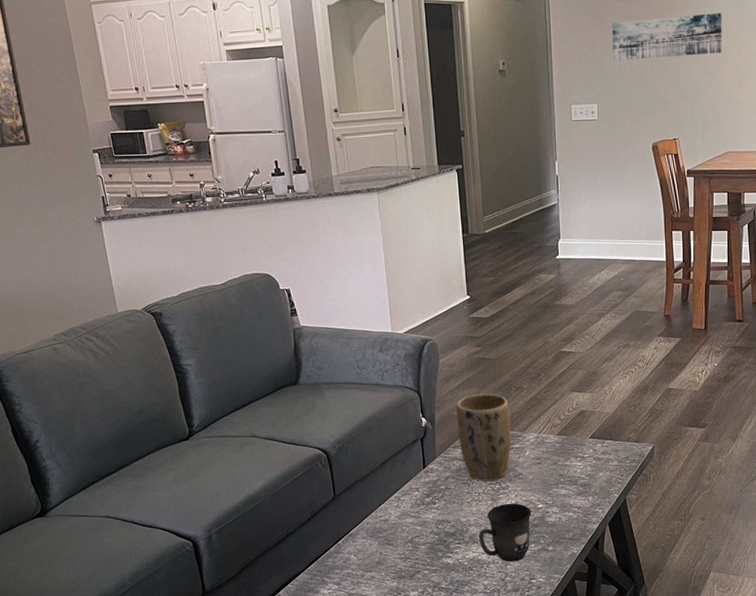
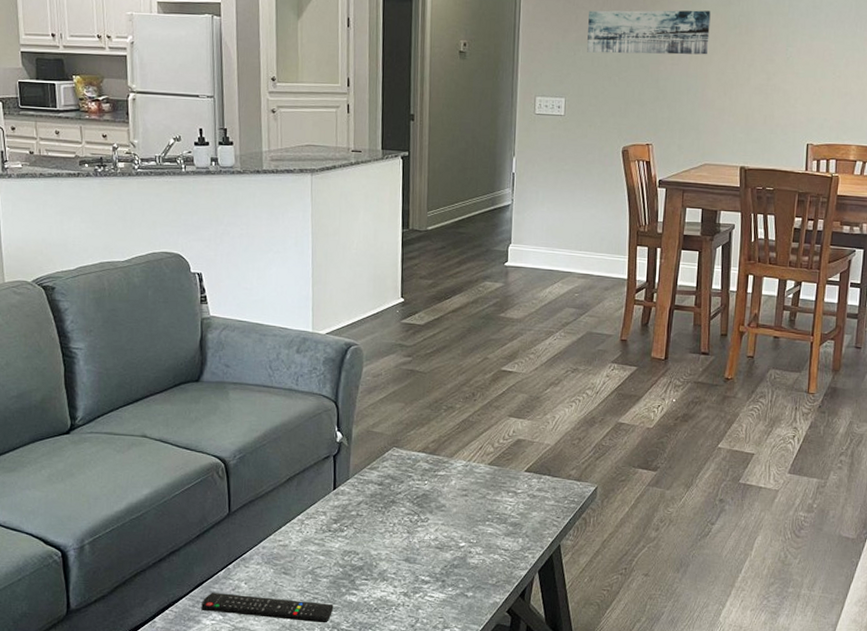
remote control: none [318,565,433,584] -> present [201,593,334,623]
plant pot: present [456,394,511,481] -> none [376,410,437,511]
mug: present [478,503,531,562] -> none [389,538,451,606]

